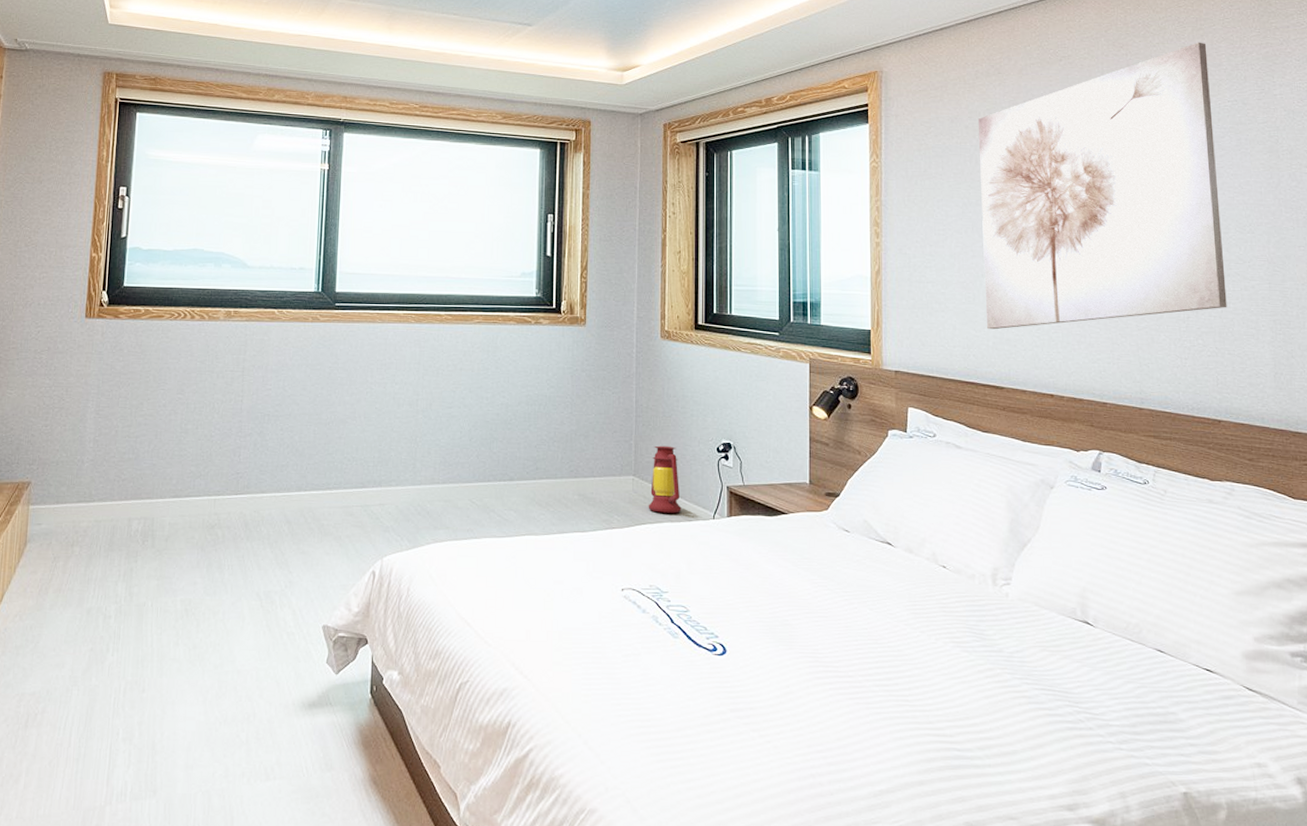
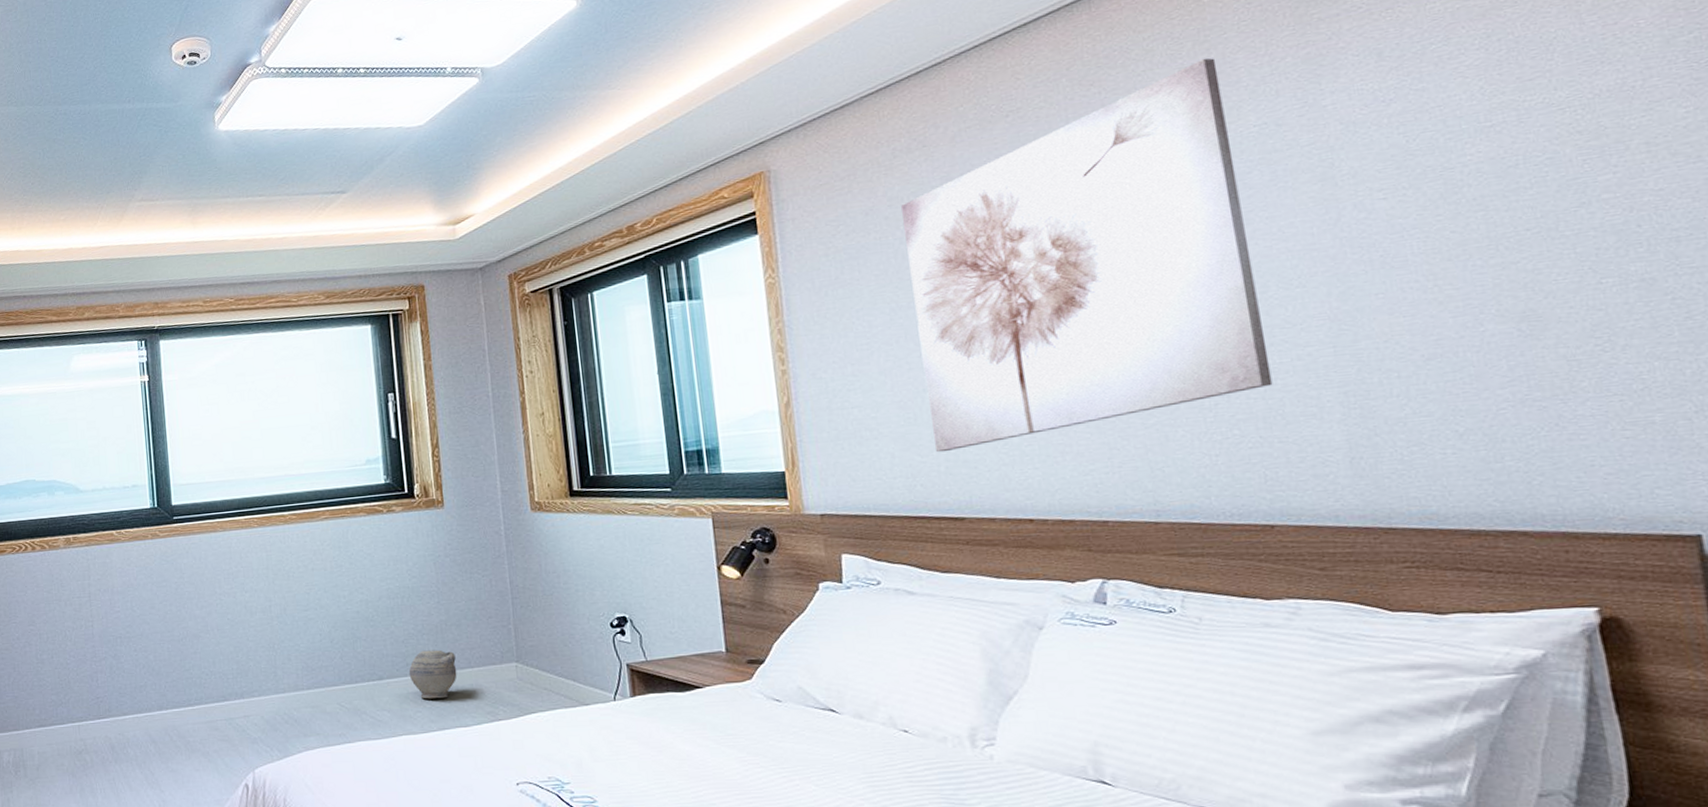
ceramic jug: none [537,457,581,504] -> present [408,650,457,699]
lantern: present [648,445,682,513] -> none [535,626,576,699]

